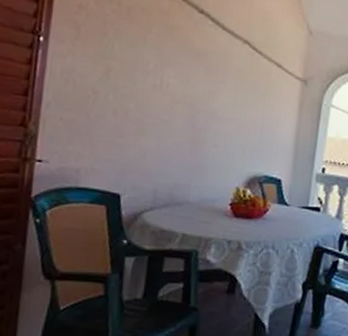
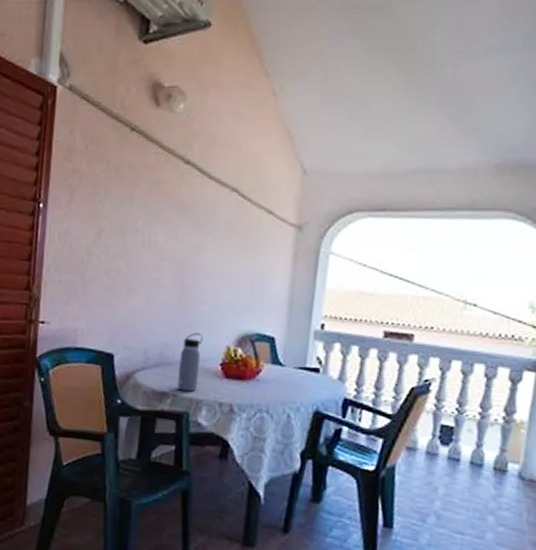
water bottle: none [186,174,214,231] -> present [177,332,203,392]

